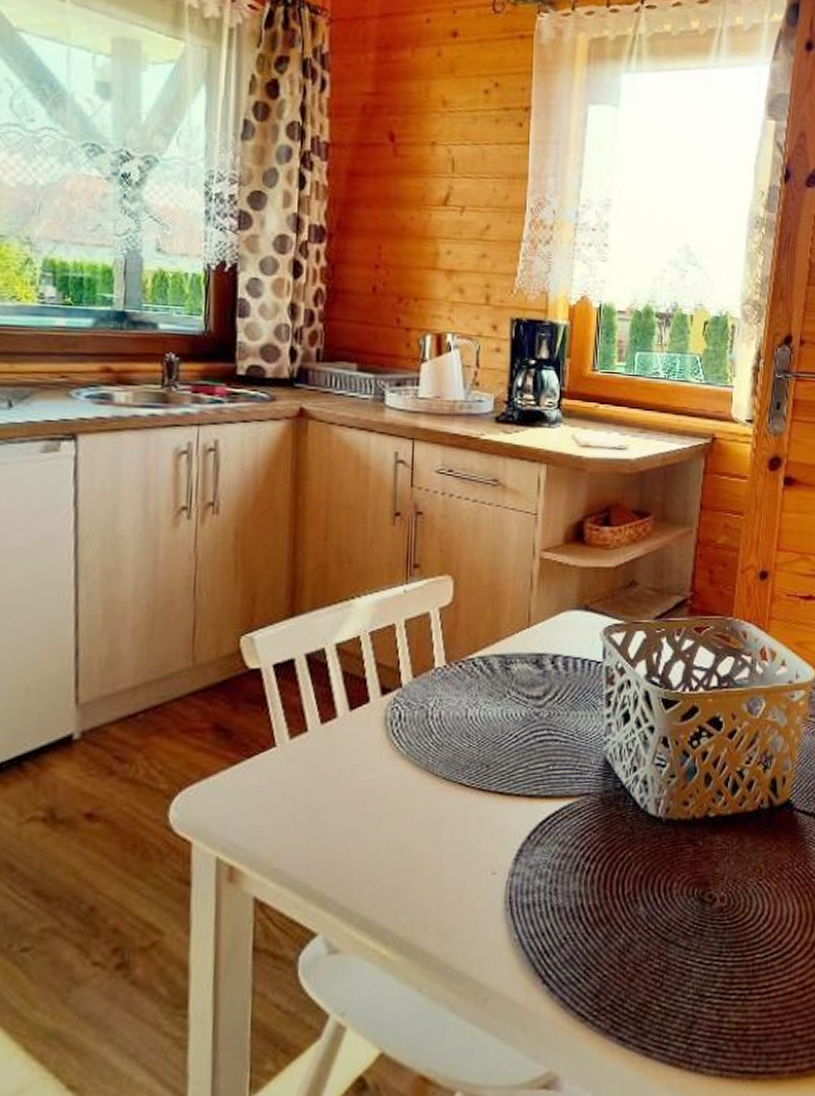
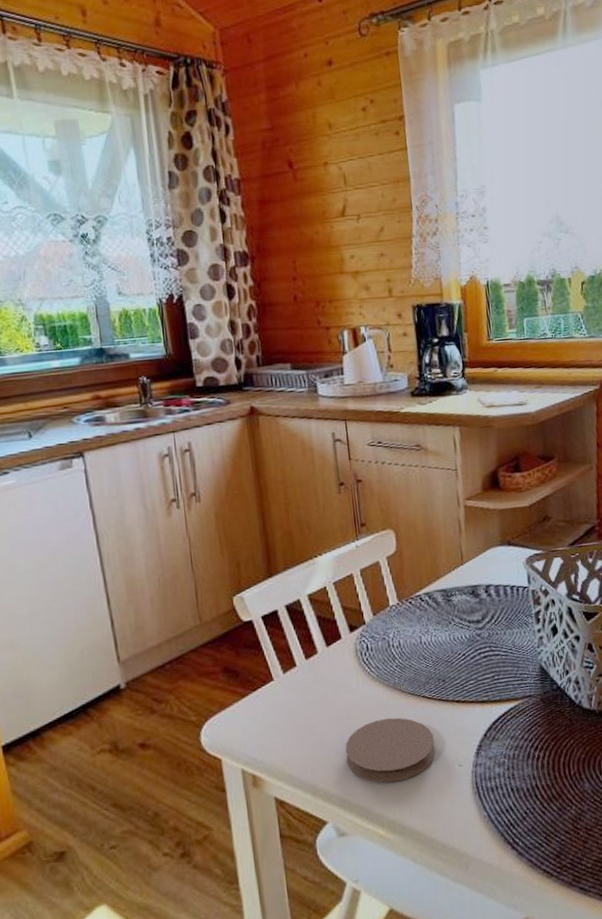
coaster: none [353,806,466,889] -> present [345,717,435,783]

